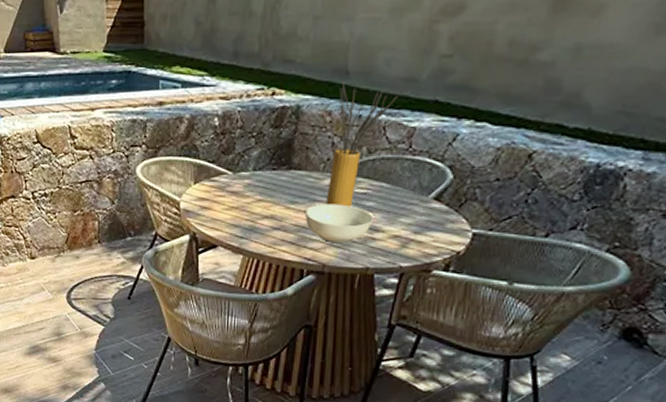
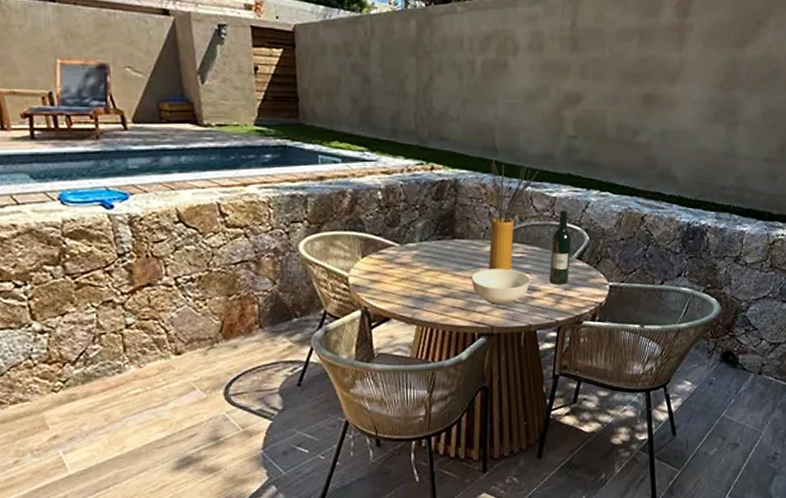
wine bottle: none [396,143,431,228] -> present [549,211,572,285]

